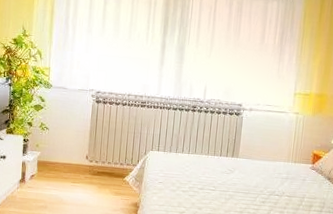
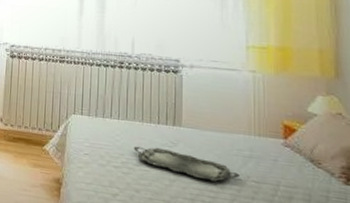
serving tray: none [199,174,278,198] -> present [133,146,240,182]

